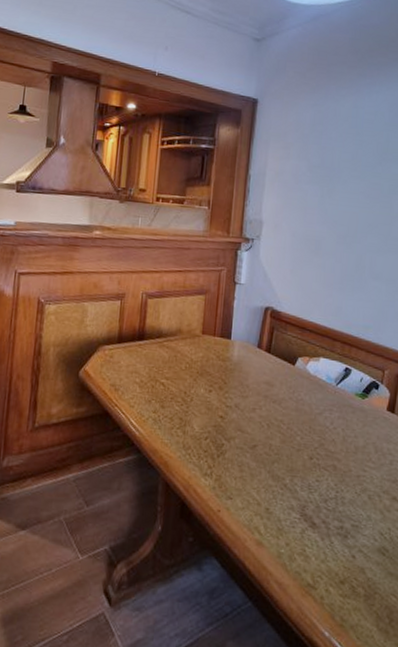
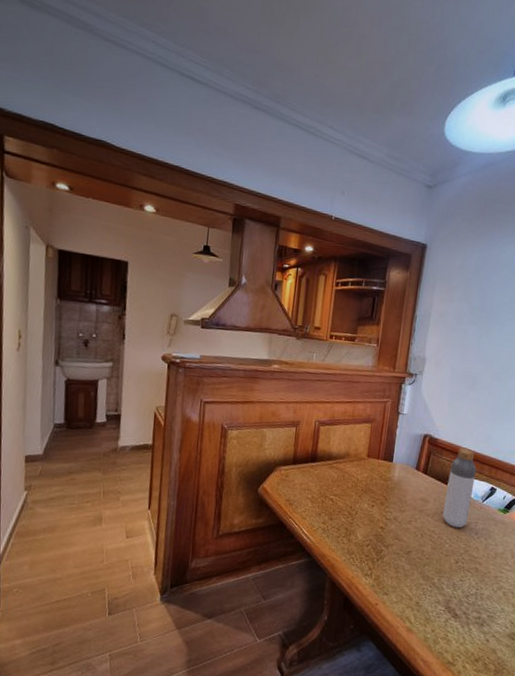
bottle: none [291,321,327,417] -> present [442,447,476,528]

